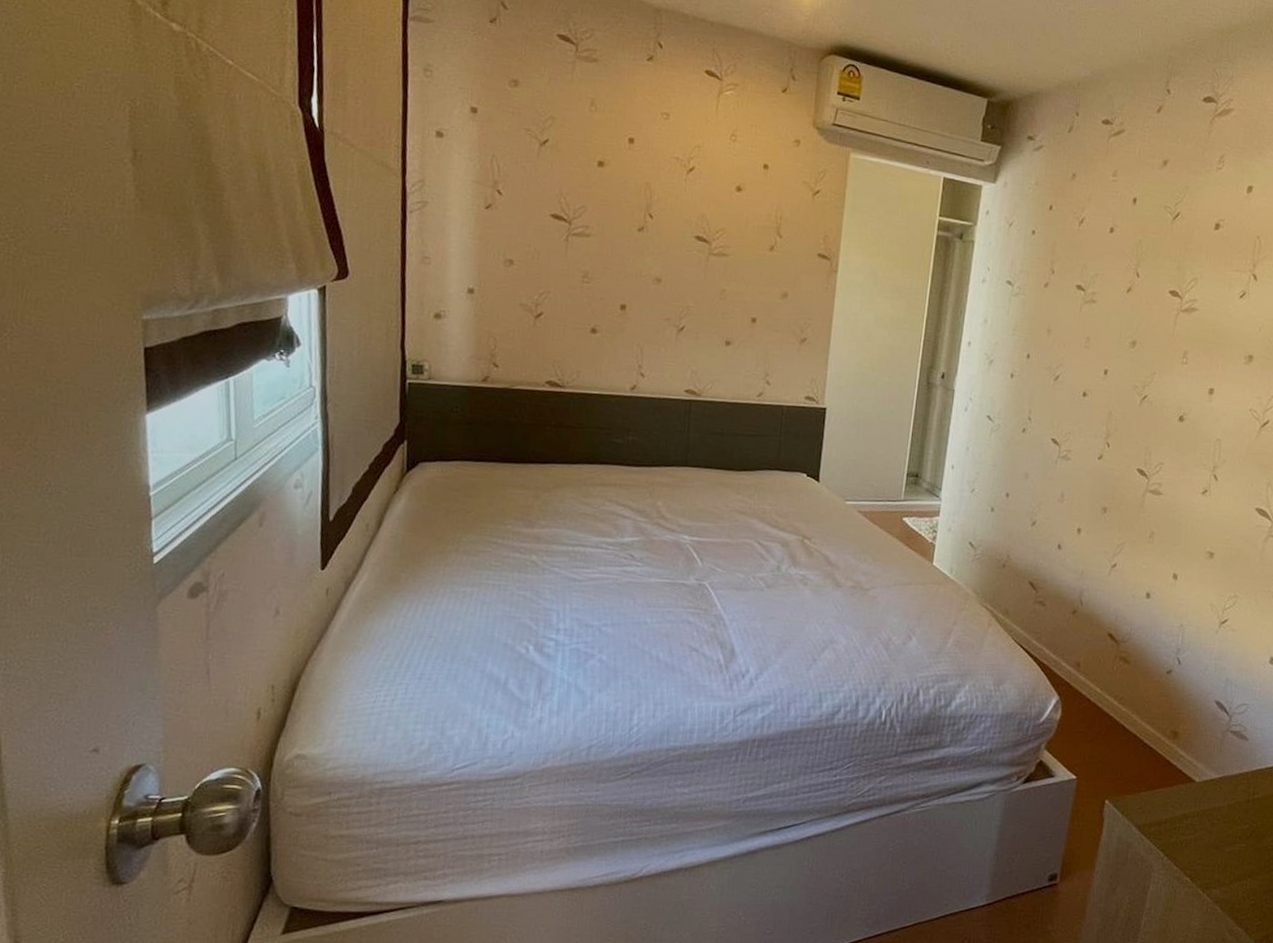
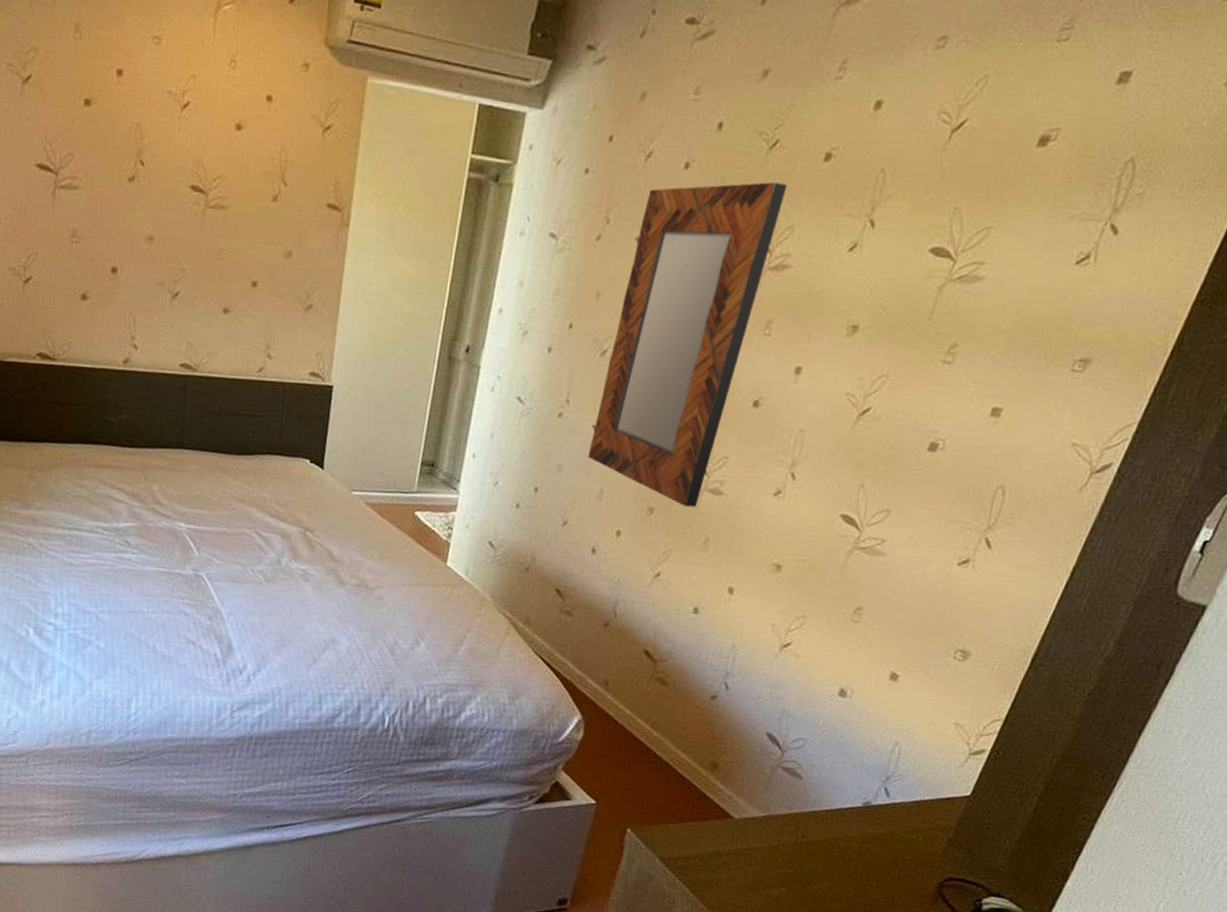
home mirror: none [1049,244,1189,506] -> present [587,182,788,507]

